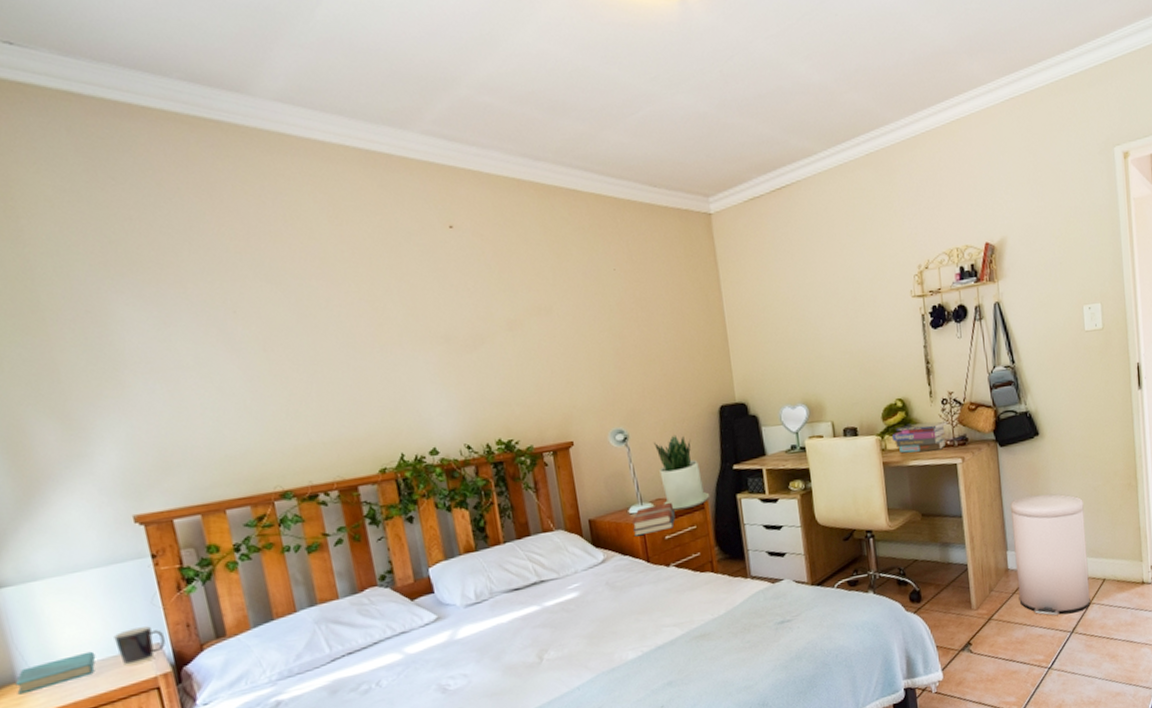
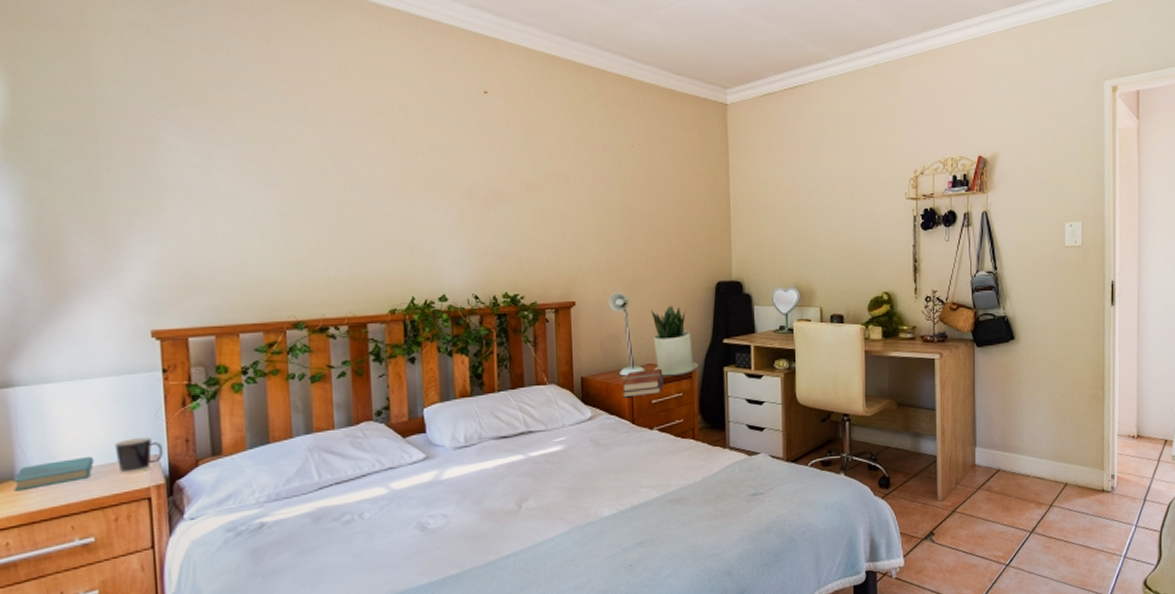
books: present [892,421,948,454] -> none [876,316,929,345]
pedal bin: present [1010,493,1091,617] -> none [983,396,1052,515]

